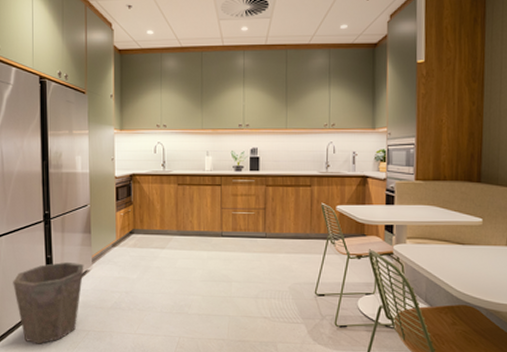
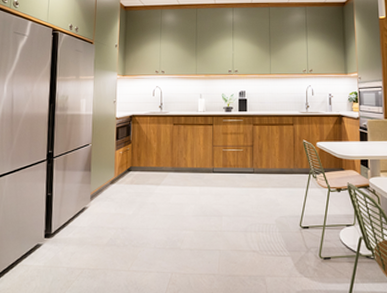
waste bin: present [13,261,84,344] -> none [12,199,83,284]

